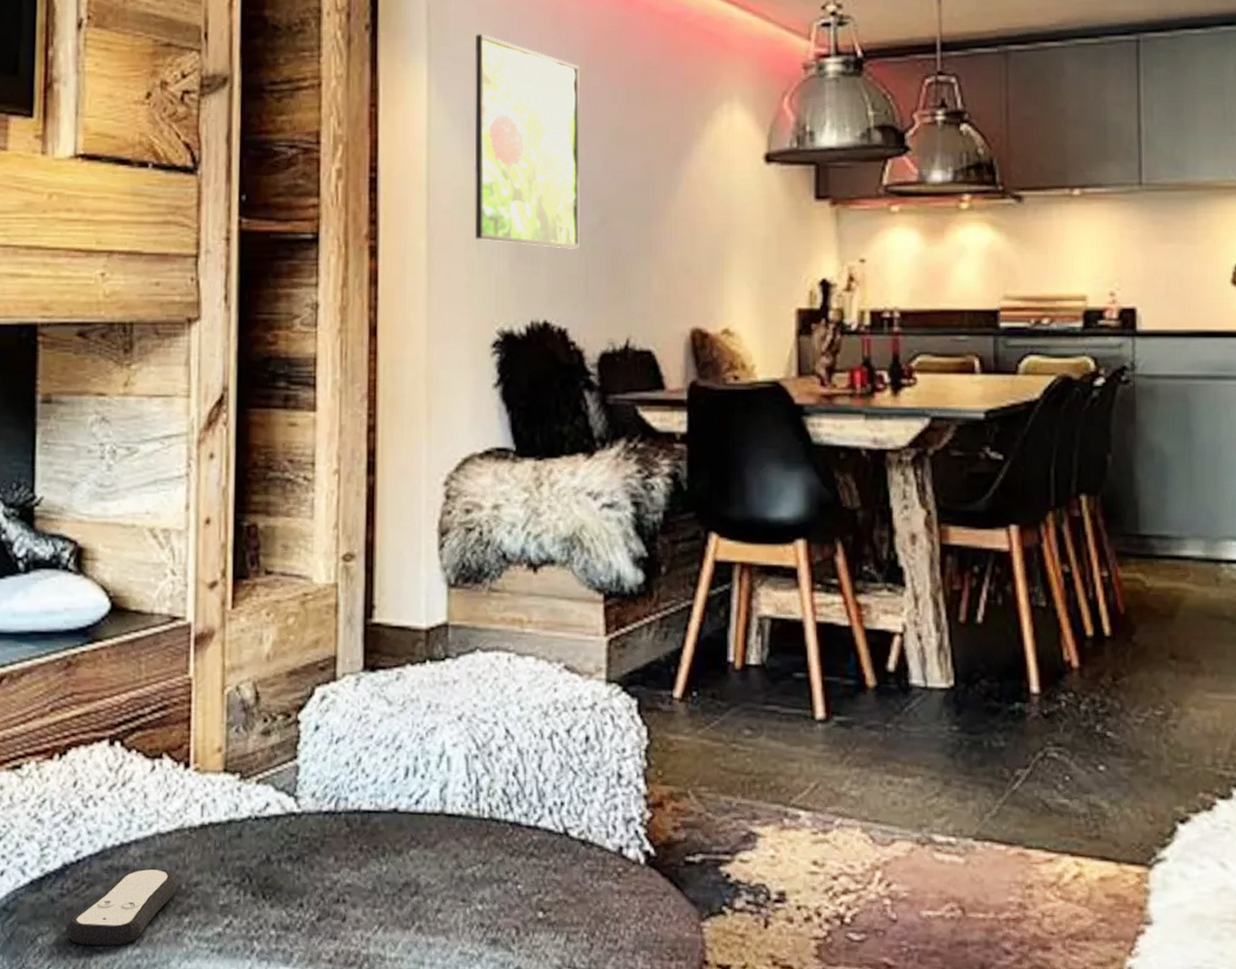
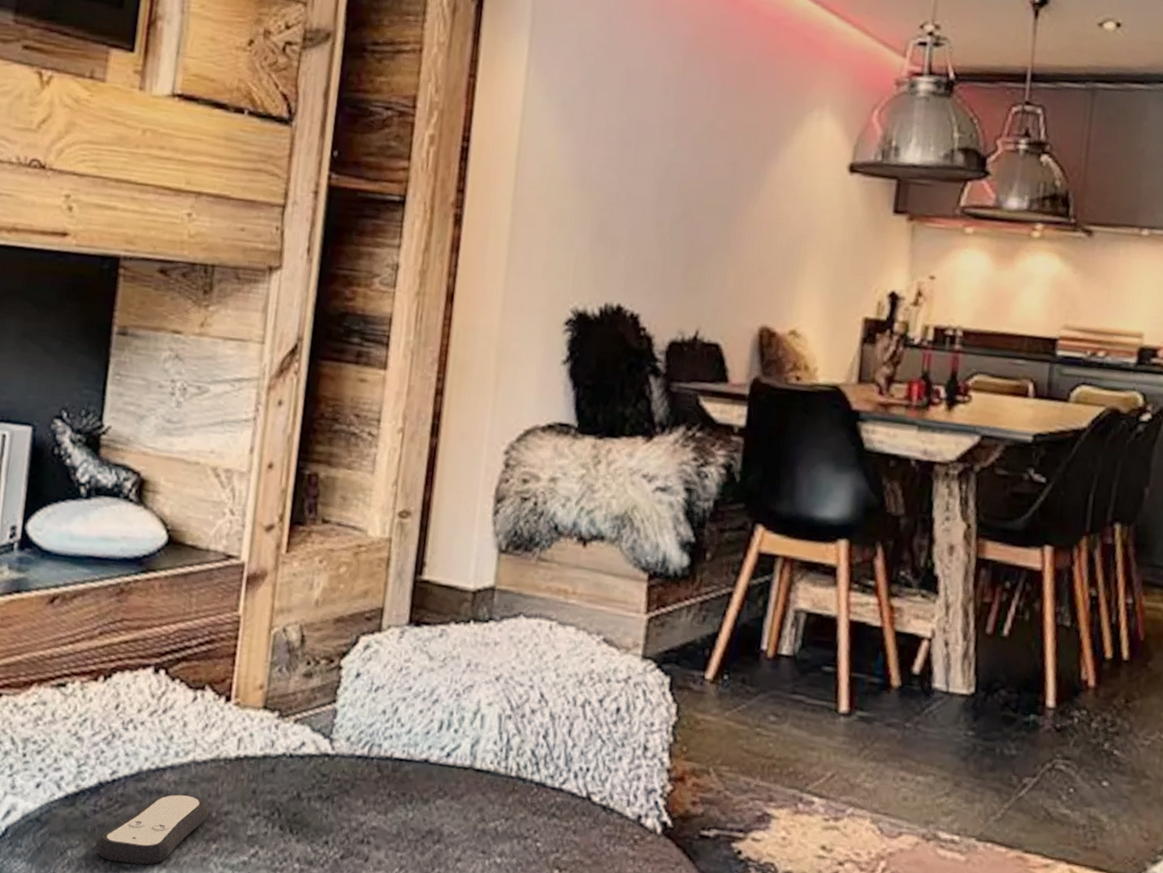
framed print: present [474,33,580,250] -> none [559,16,678,238]

